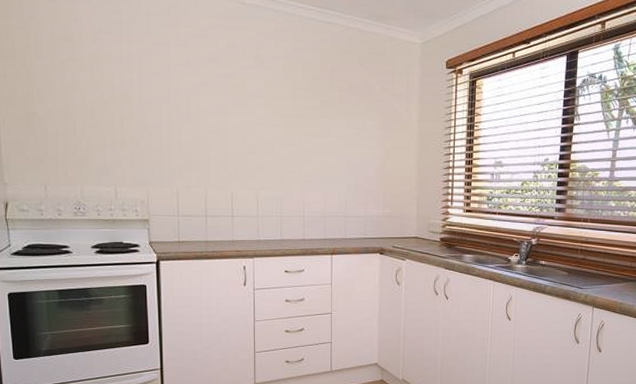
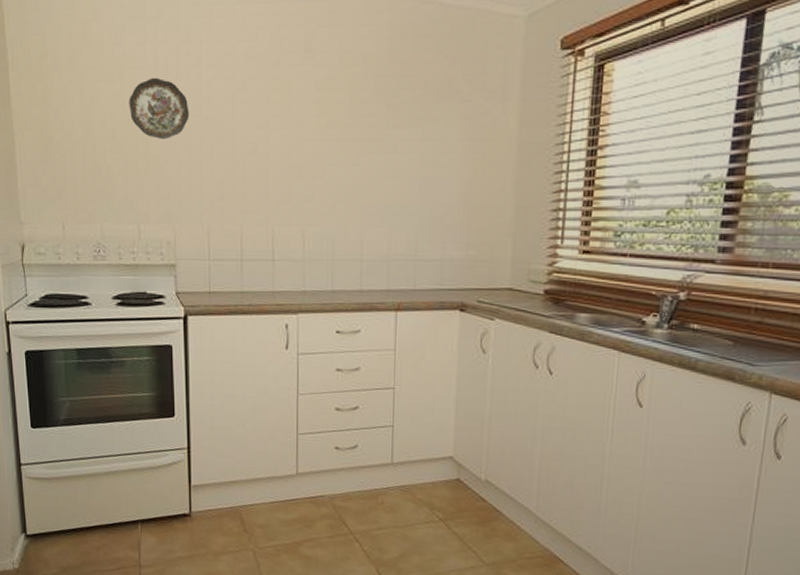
decorative plate: none [106,69,160,120] -> present [129,77,190,140]

